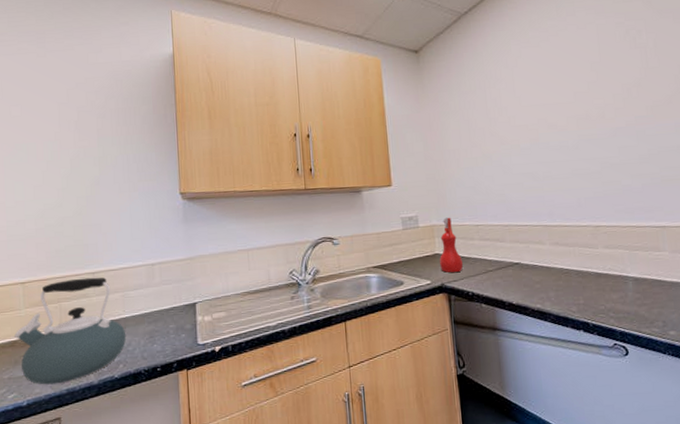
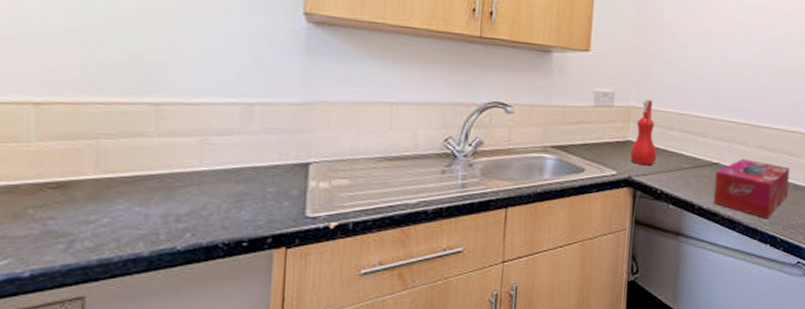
kettle: present [14,277,127,385] -> none [16,108,201,251]
tissue box: none [518,256,591,307] -> present [713,158,790,218]

